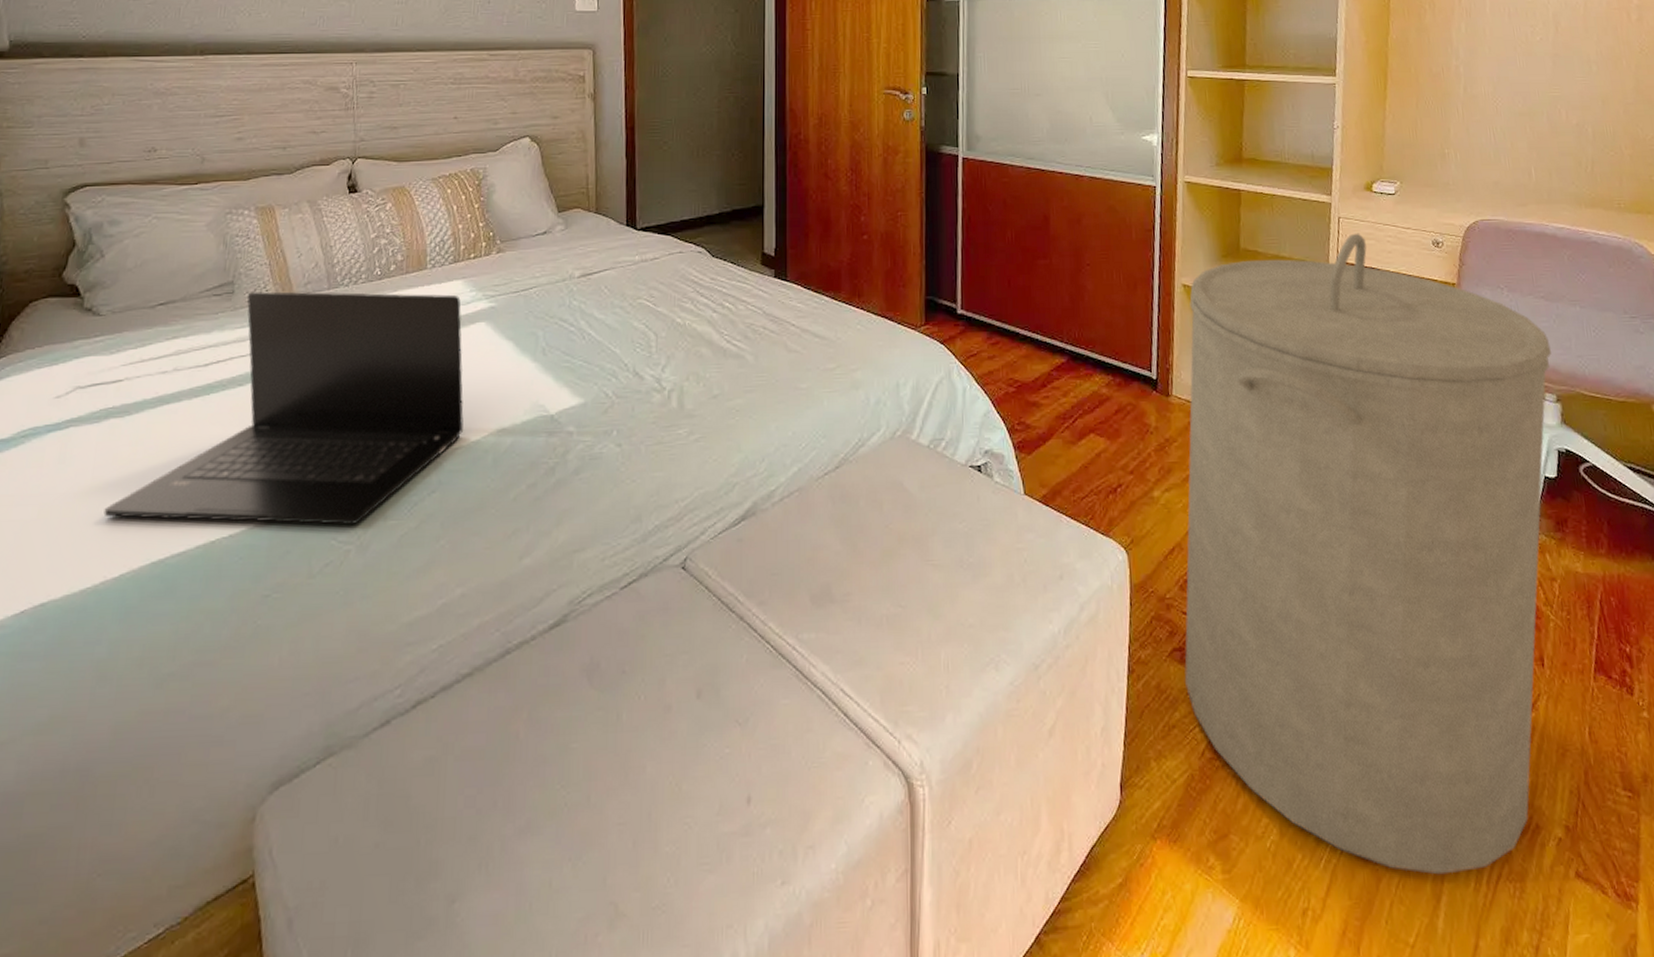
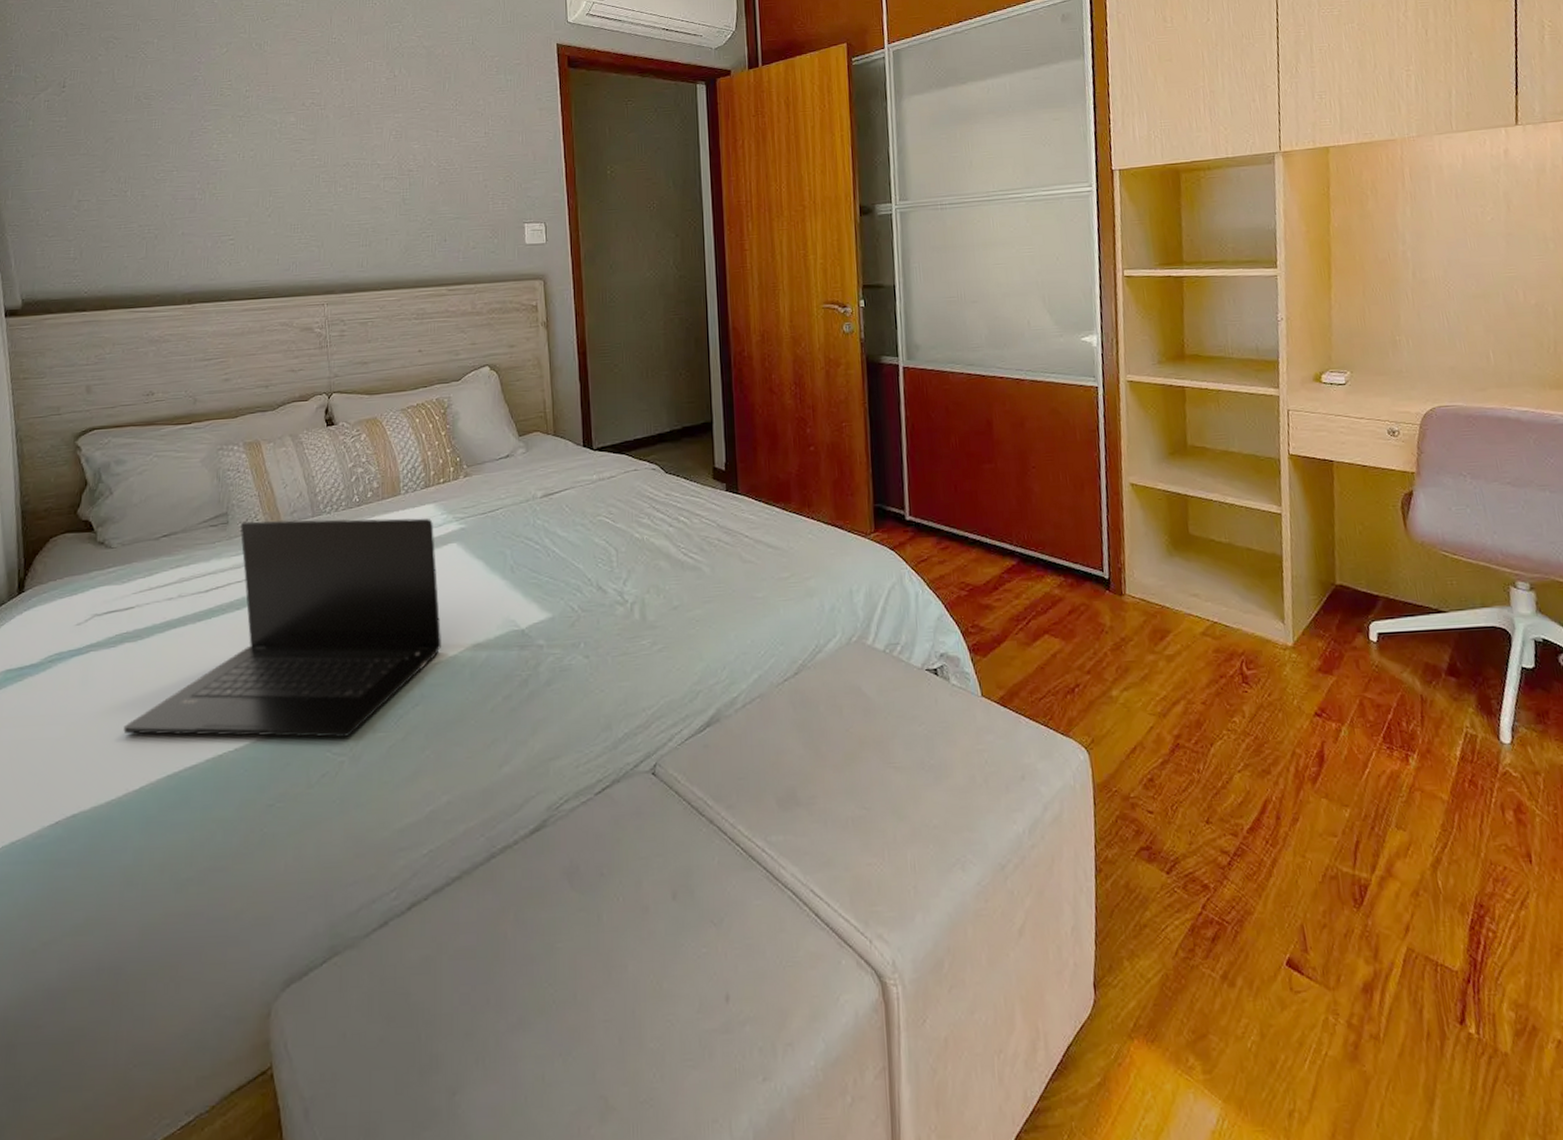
laundry hamper: present [1184,233,1551,875] -> none [1138,425,1524,1077]

